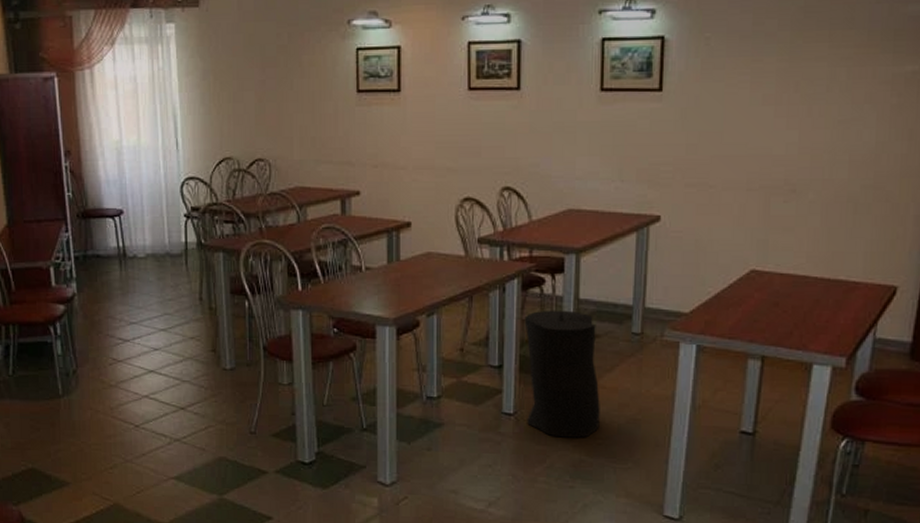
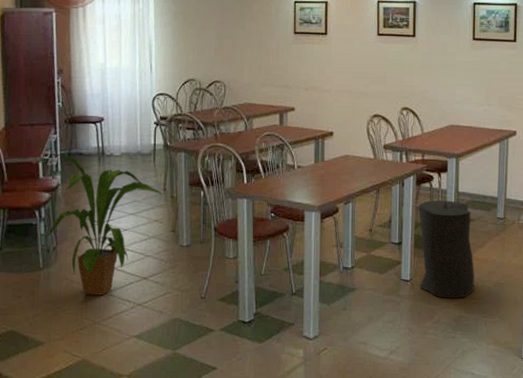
house plant: none [63,256,198,428] -> present [46,153,162,295]

